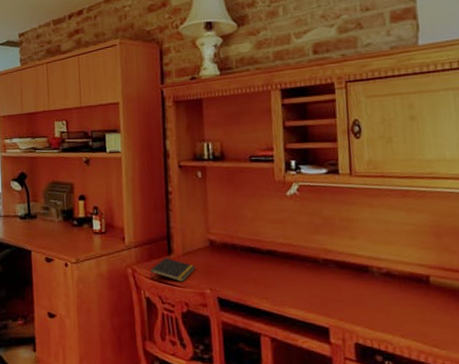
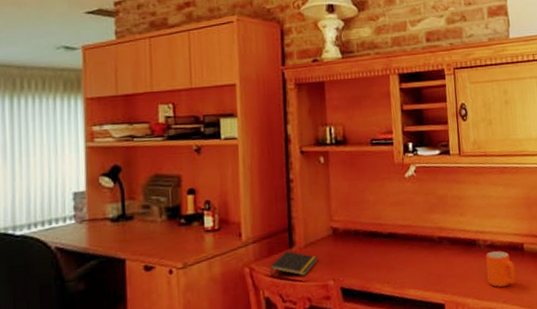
mug: none [380,281,419,320] -> present [486,251,516,287]

